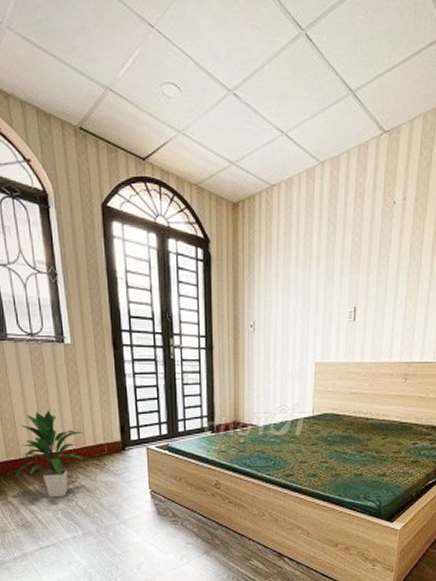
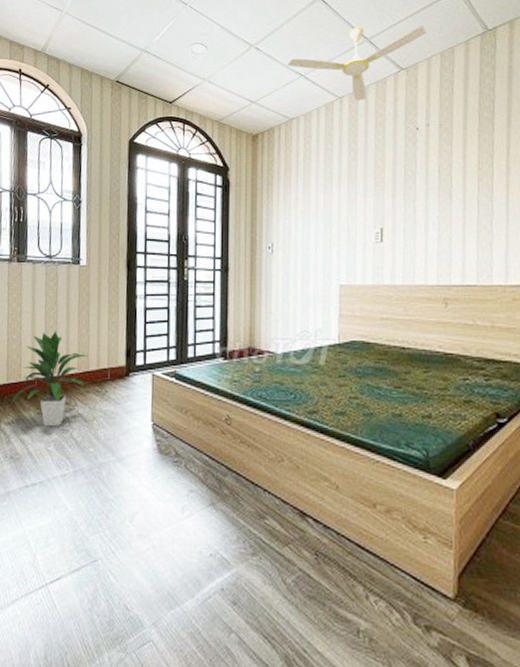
ceiling fan: none [268,74,412,168] -> present [287,26,426,101]

